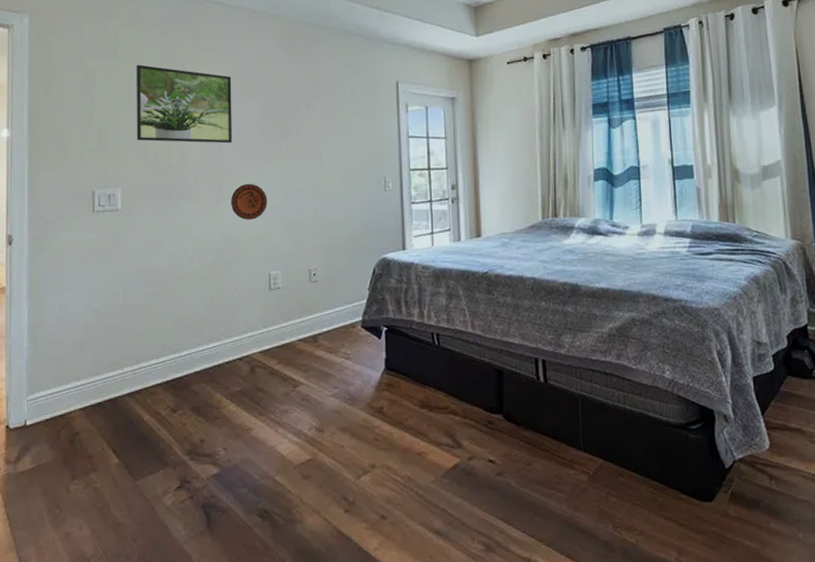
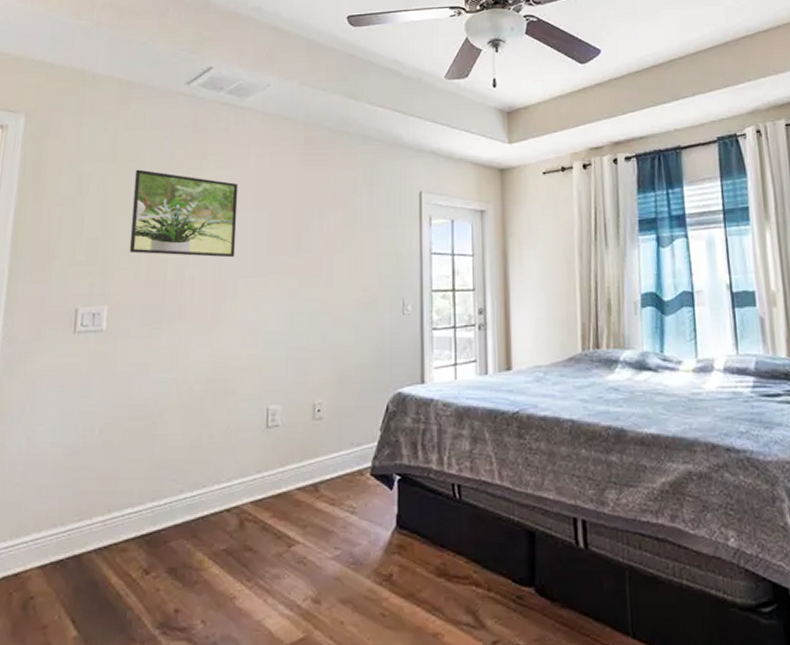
decorative plate: present [231,183,268,220] -> none [229,303,270,345]

